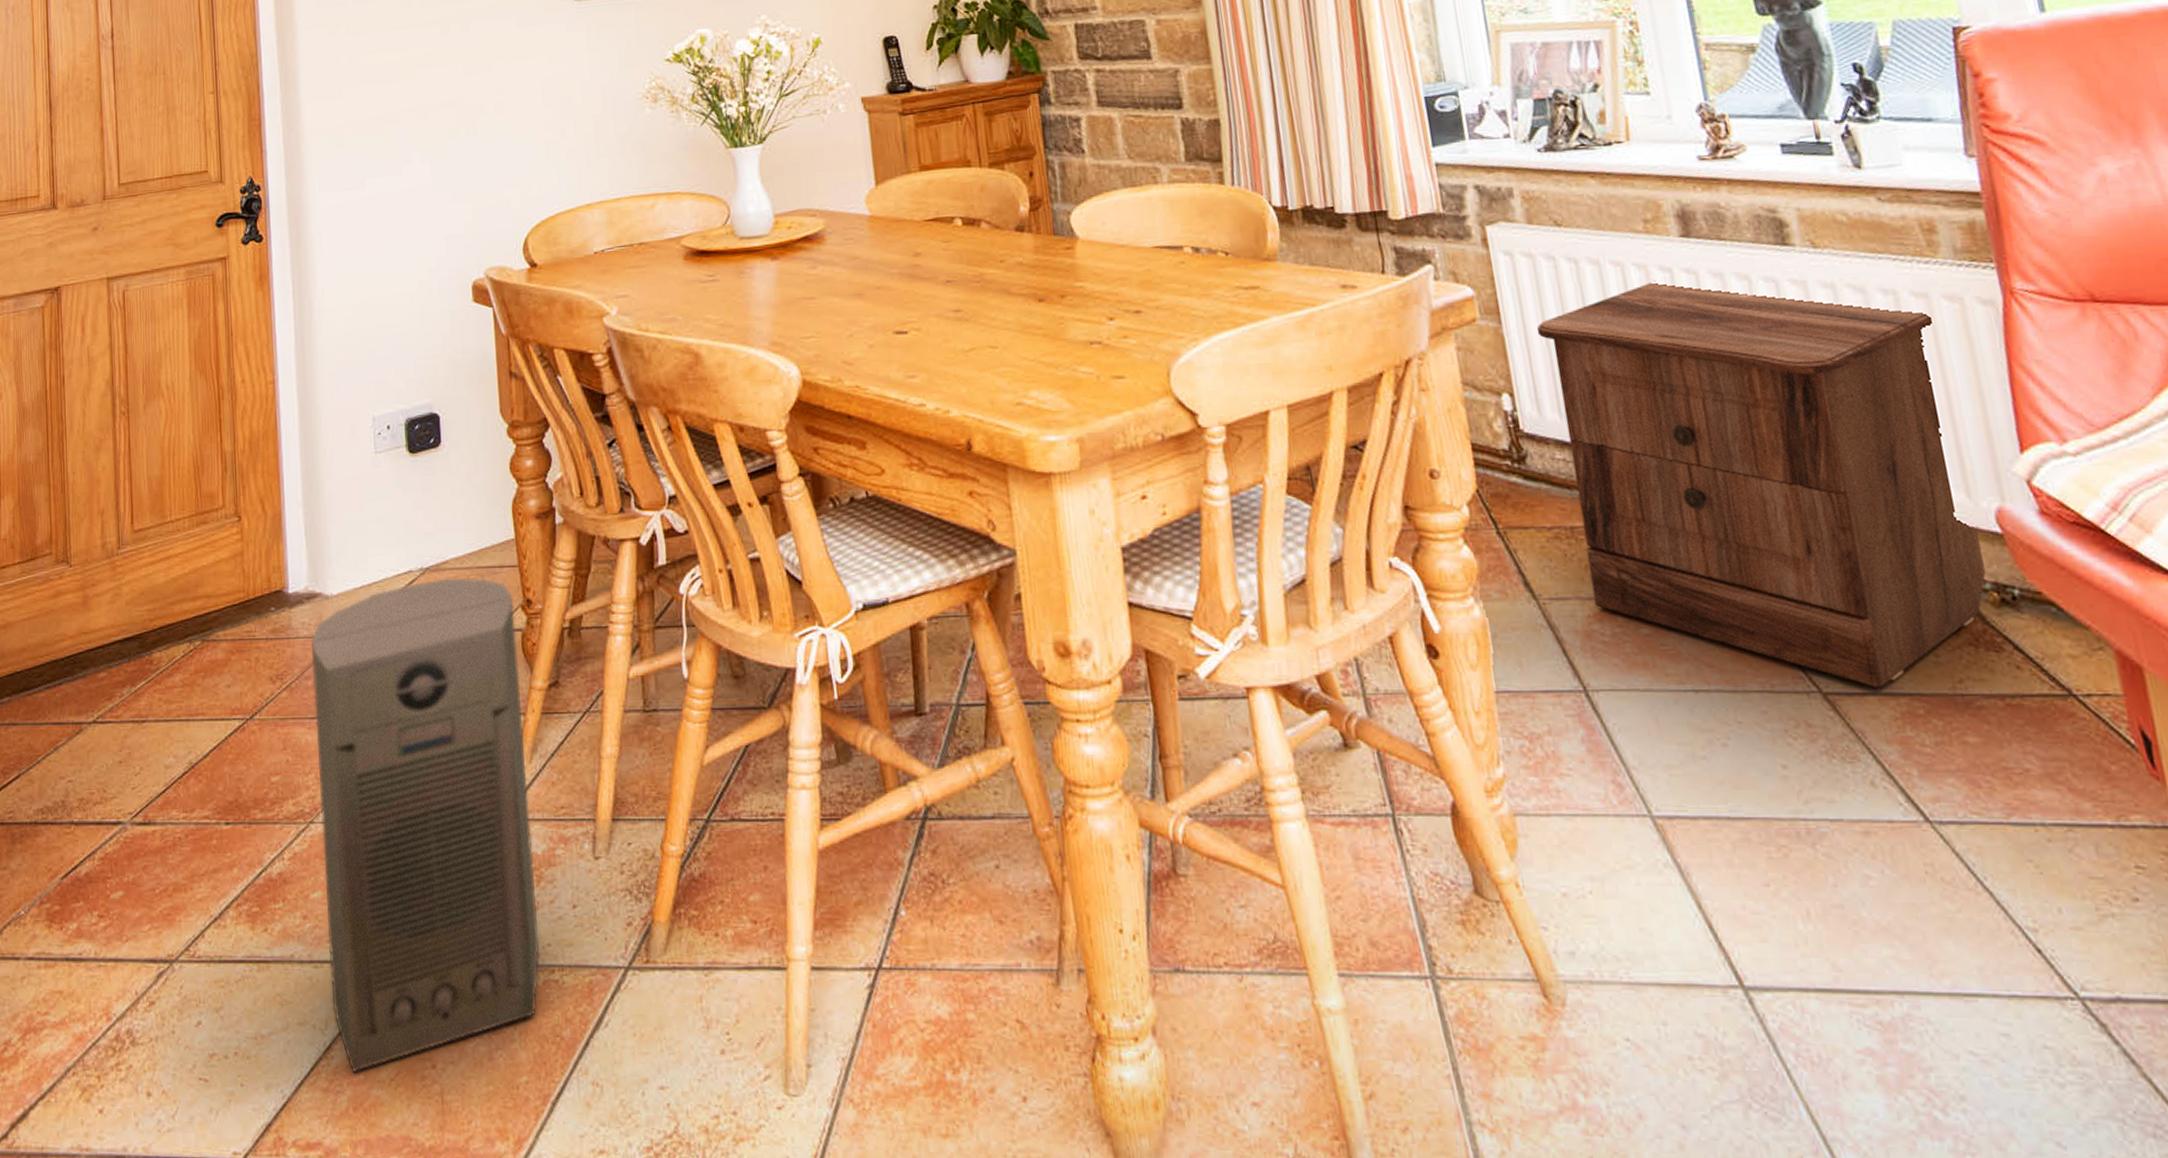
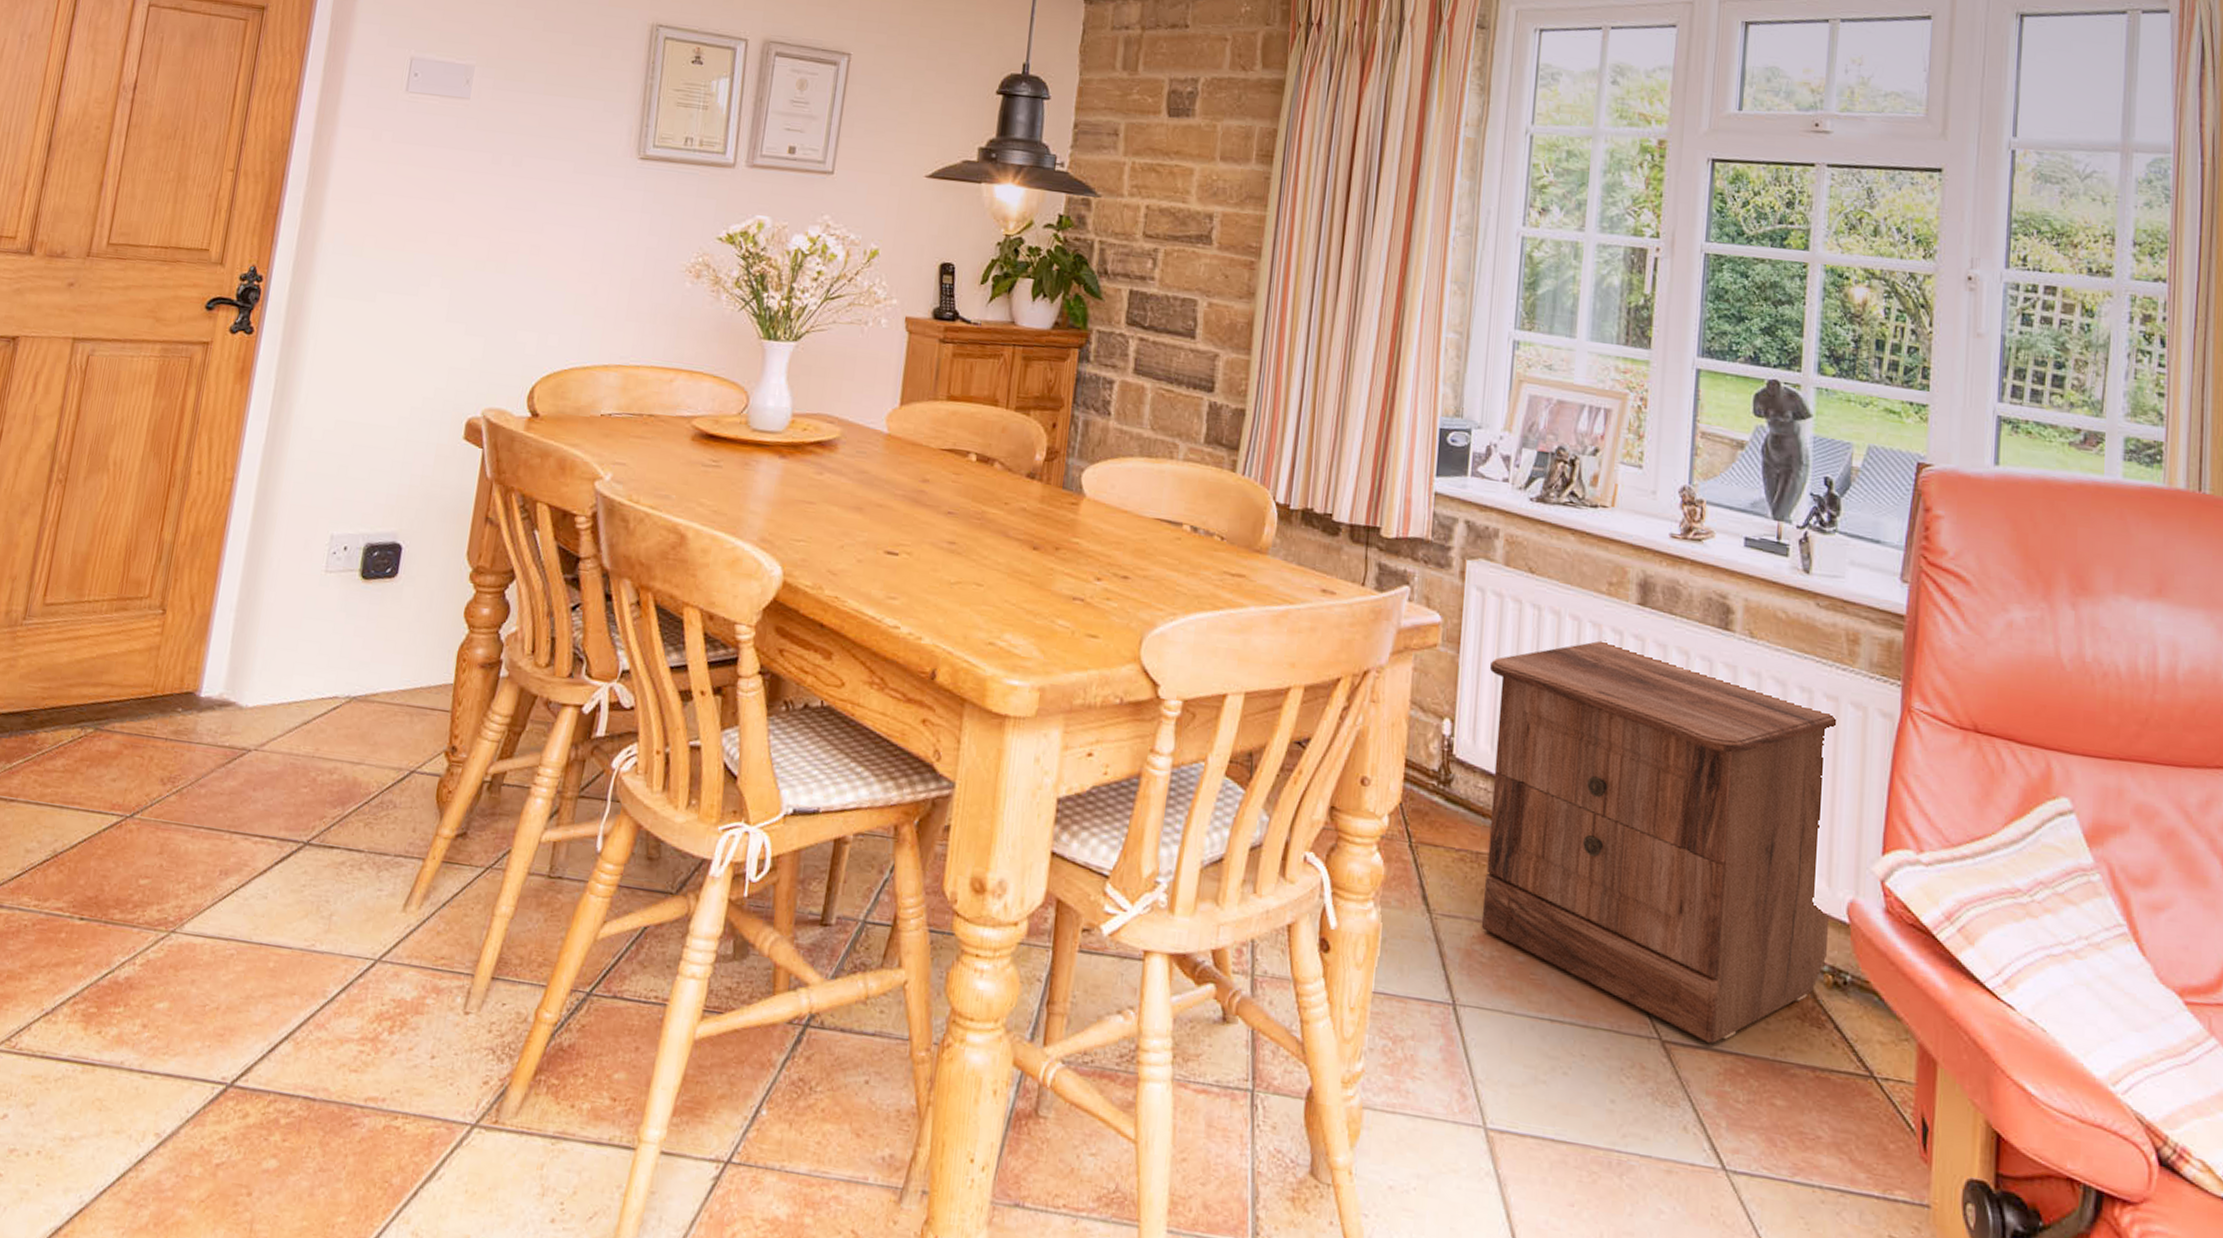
air purifier: present [311,577,540,1074] -> none [154,709,439,1190]

